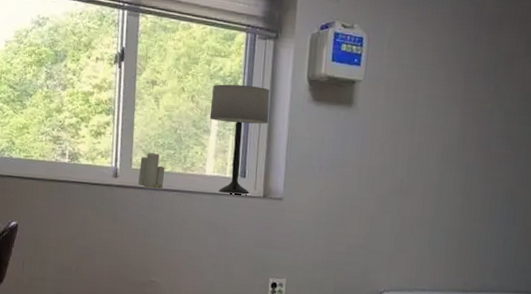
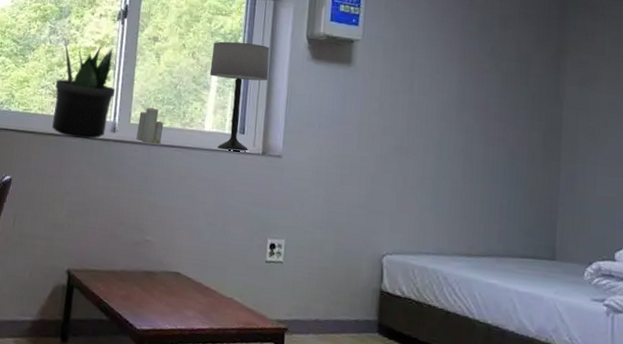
planter: none [54,82,116,185] -> present [52,37,116,139]

